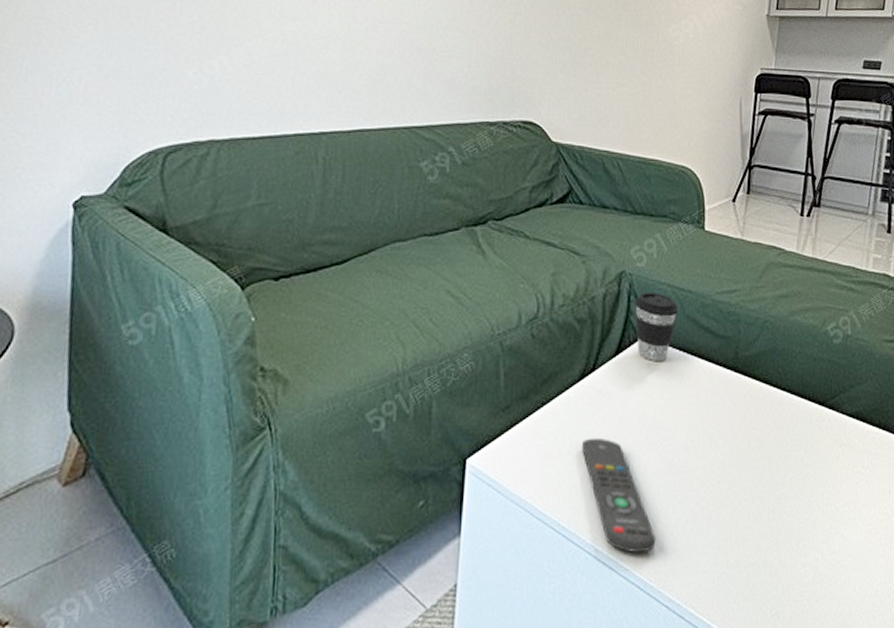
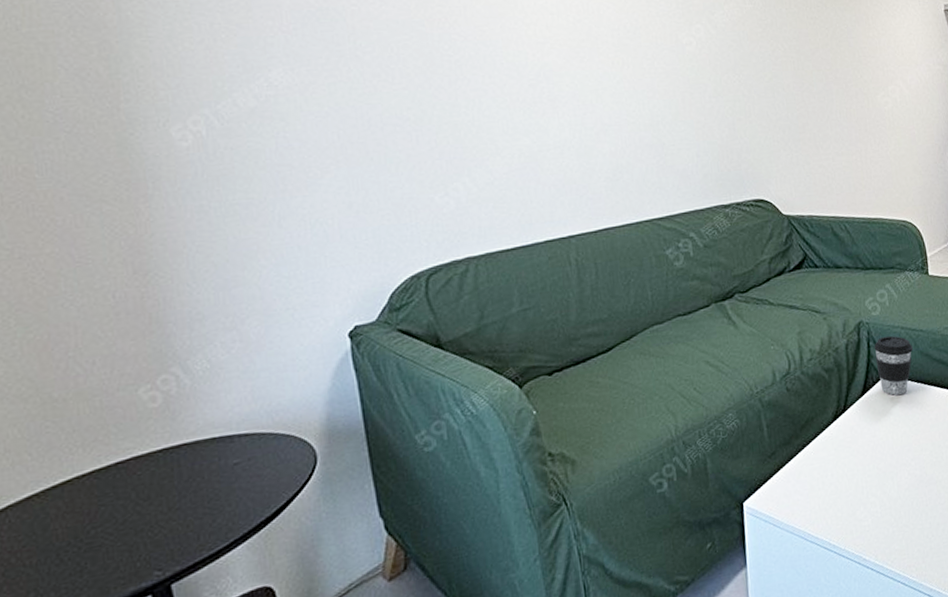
remote control: present [582,437,656,553] -> none [842,466,915,557]

